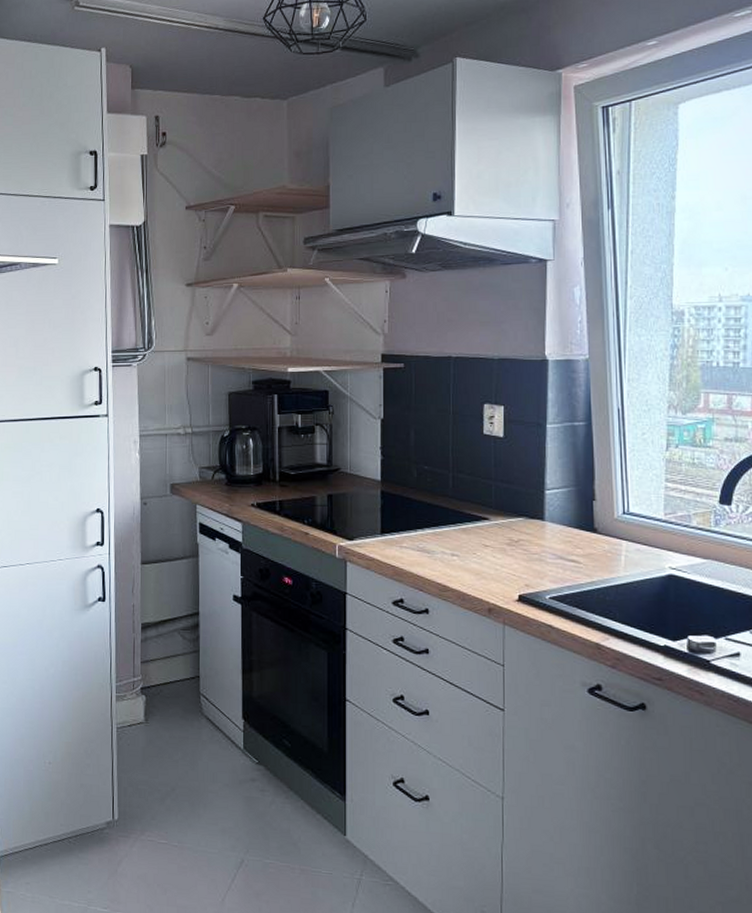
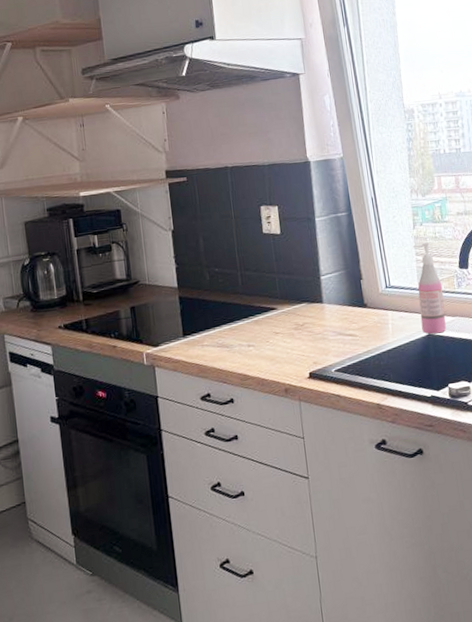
soap dispenser: none [662,468,695,576] -> present [413,242,446,334]

